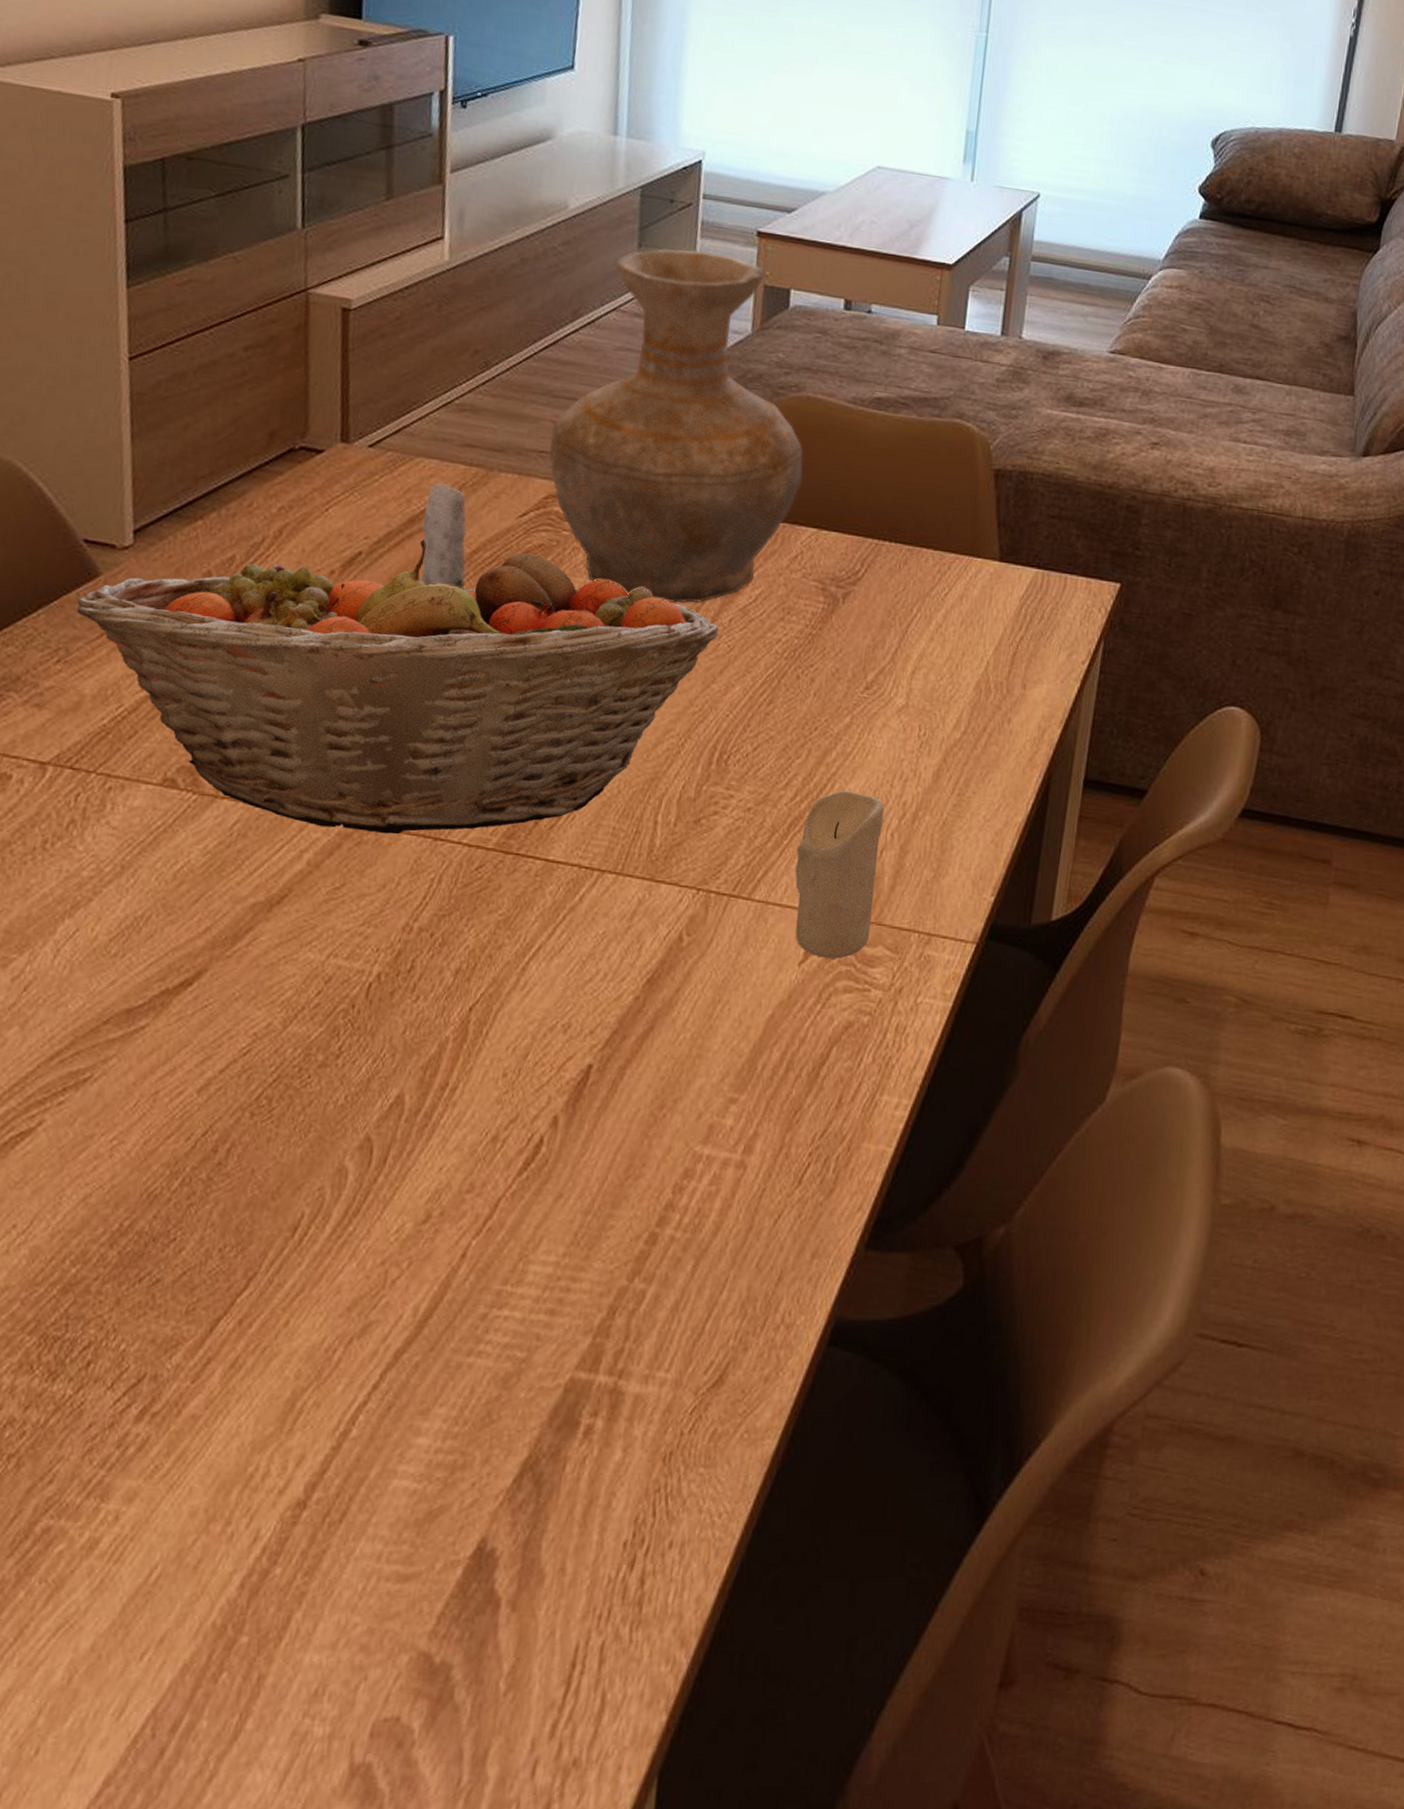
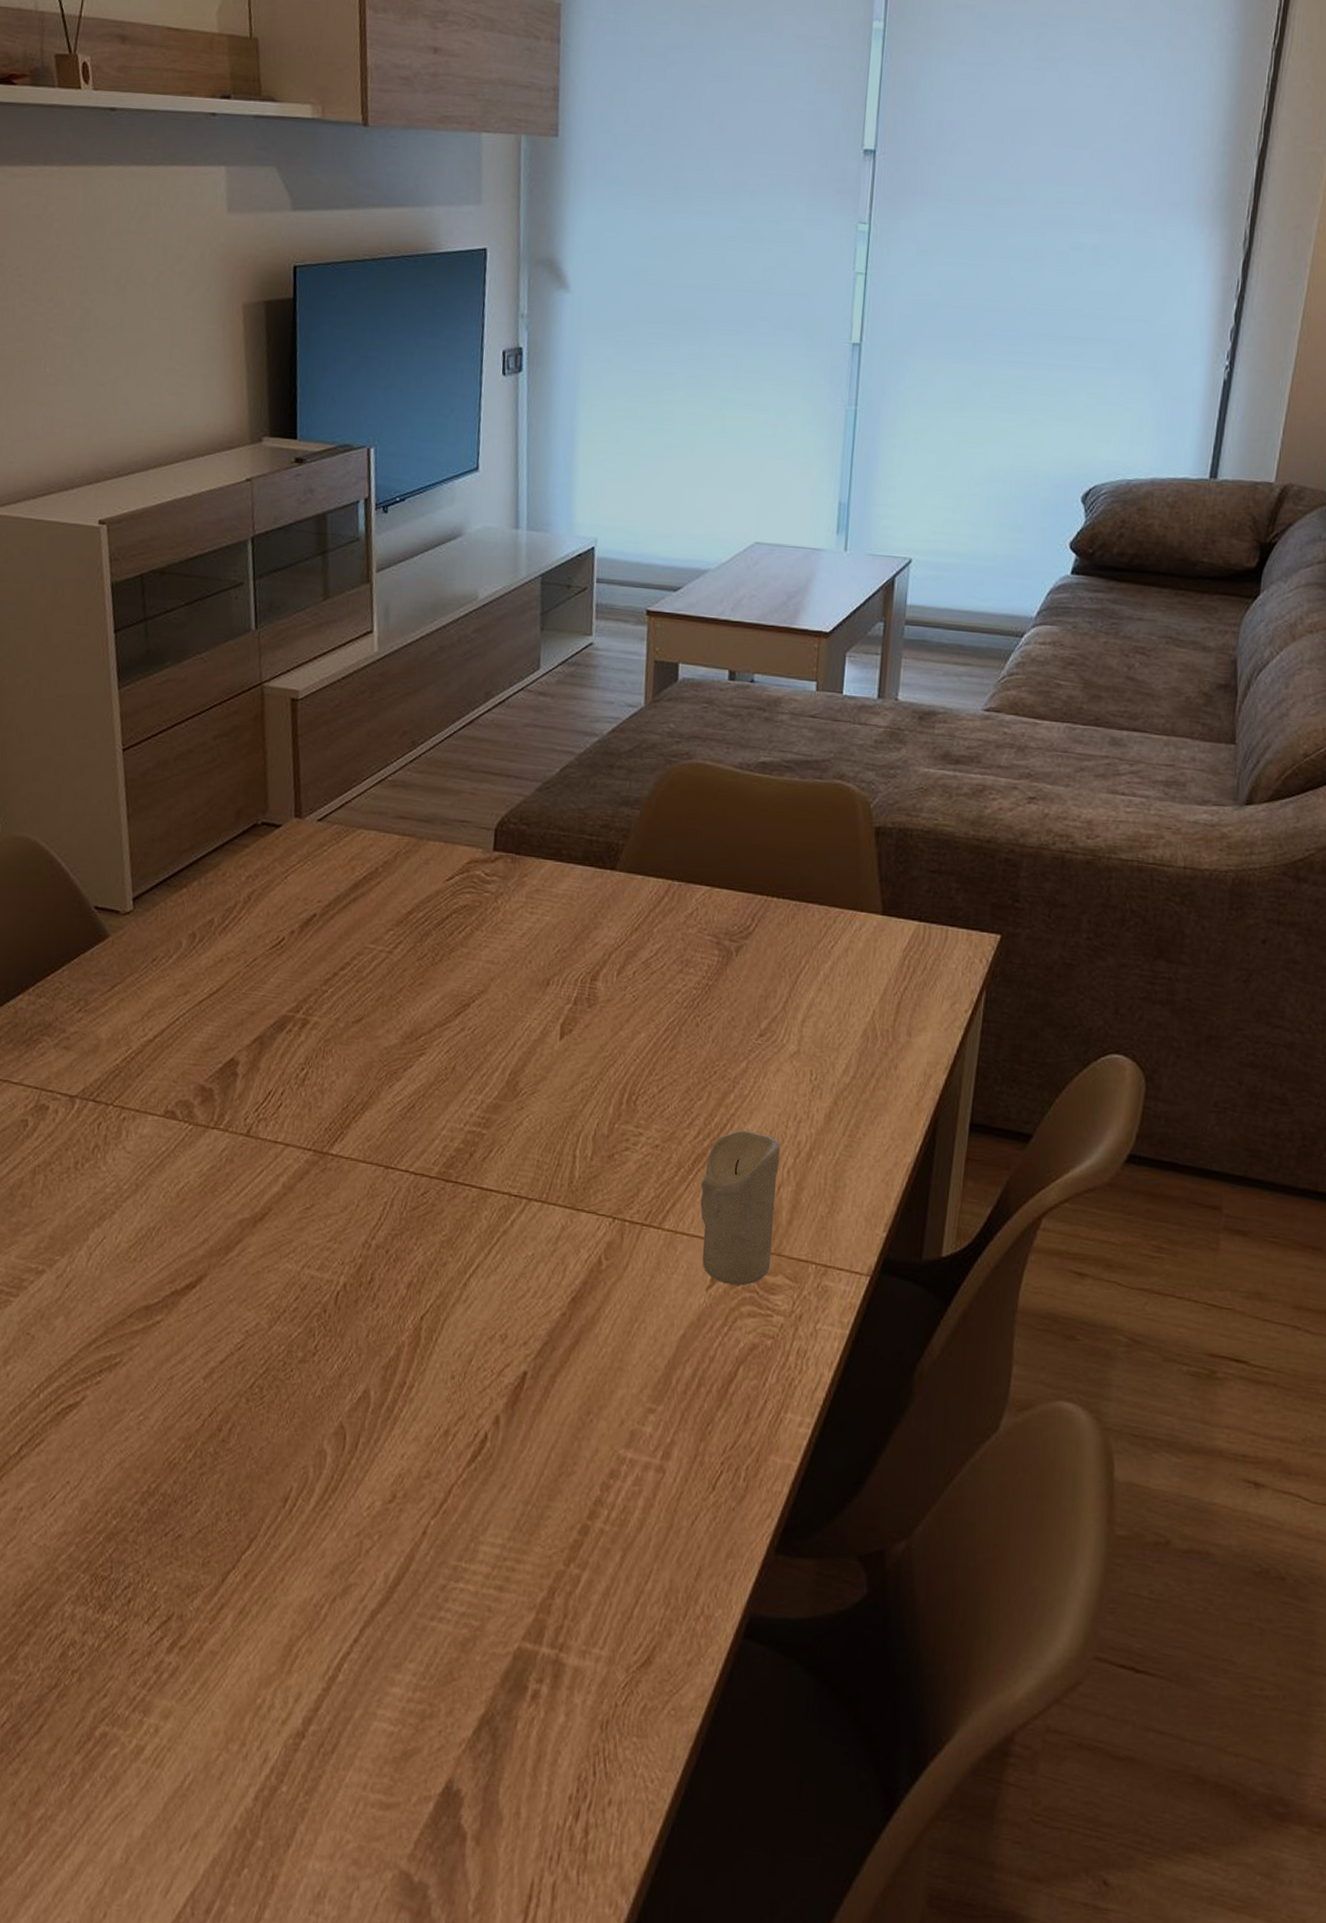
fruit basket: present [76,539,719,834] -> none [91,902,625,1162]
candle: present [421,483,467,590] -> none [364,852,405,947]
vase: present [549,248,804,604] -> none [470,630,696,958]

